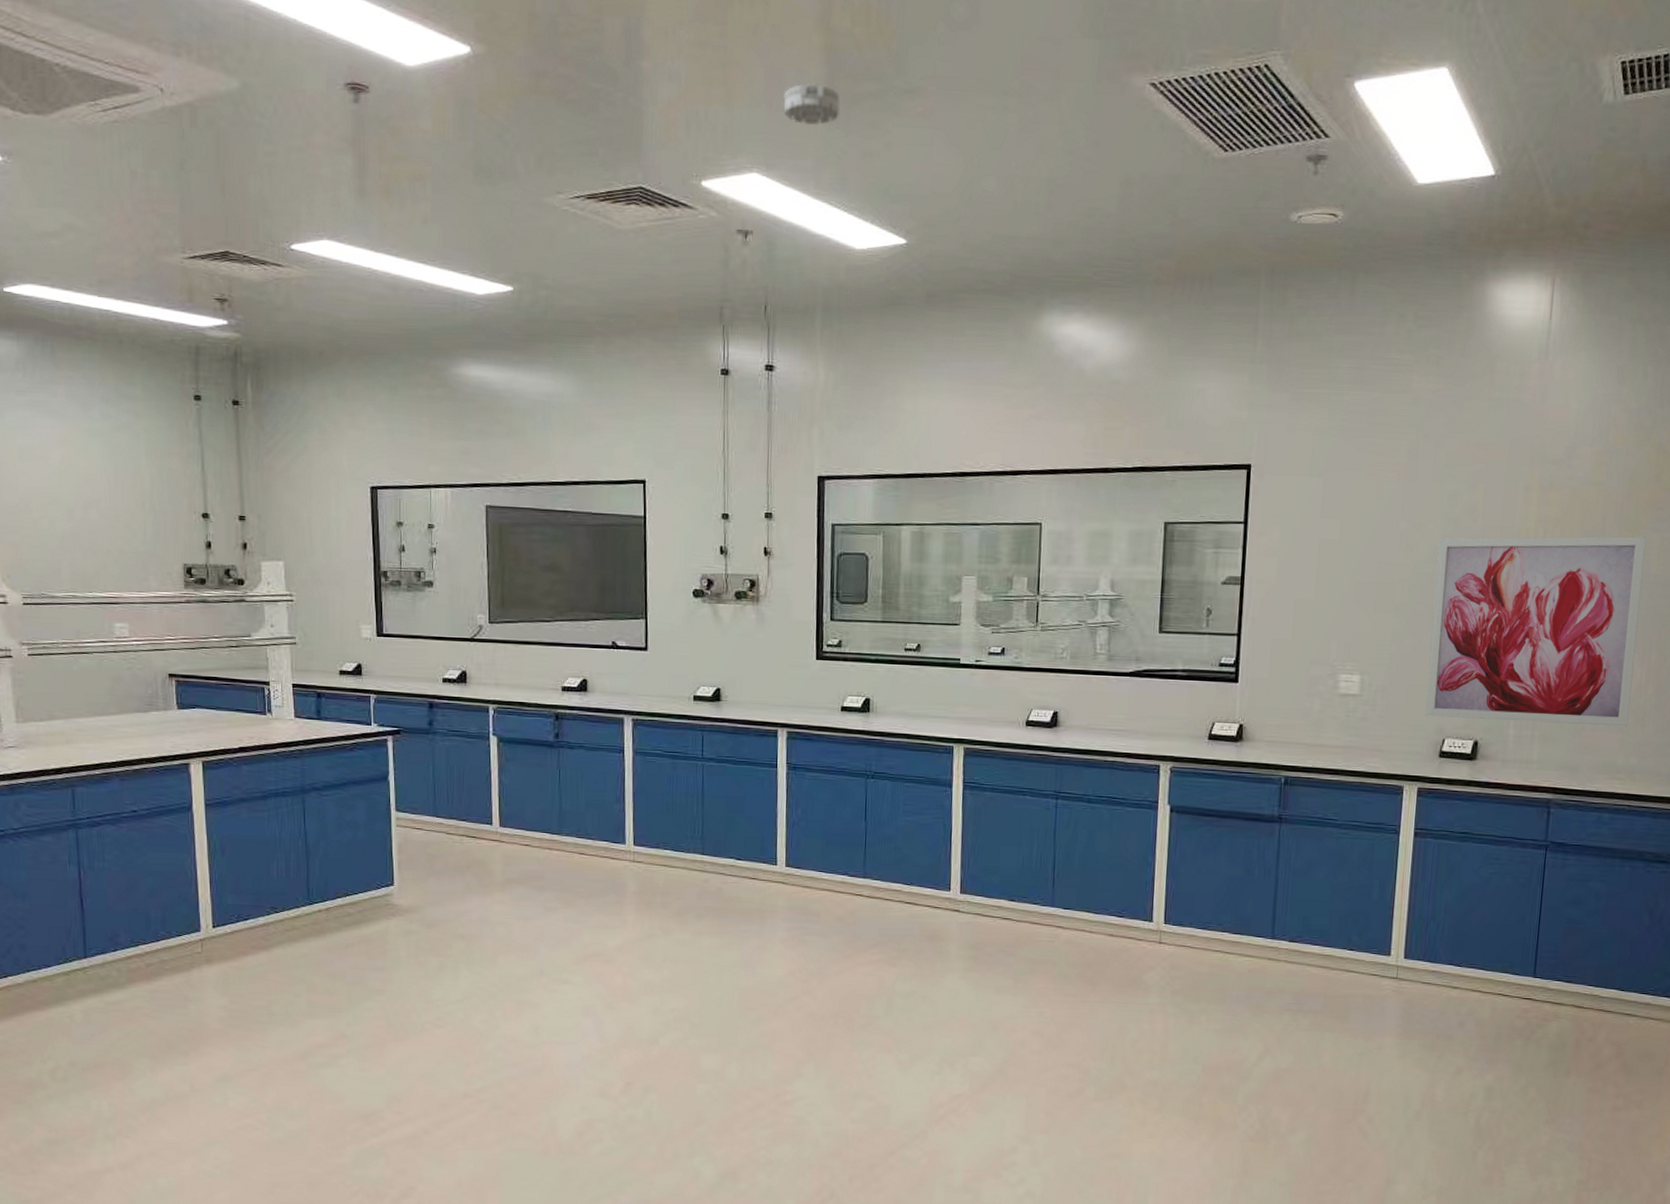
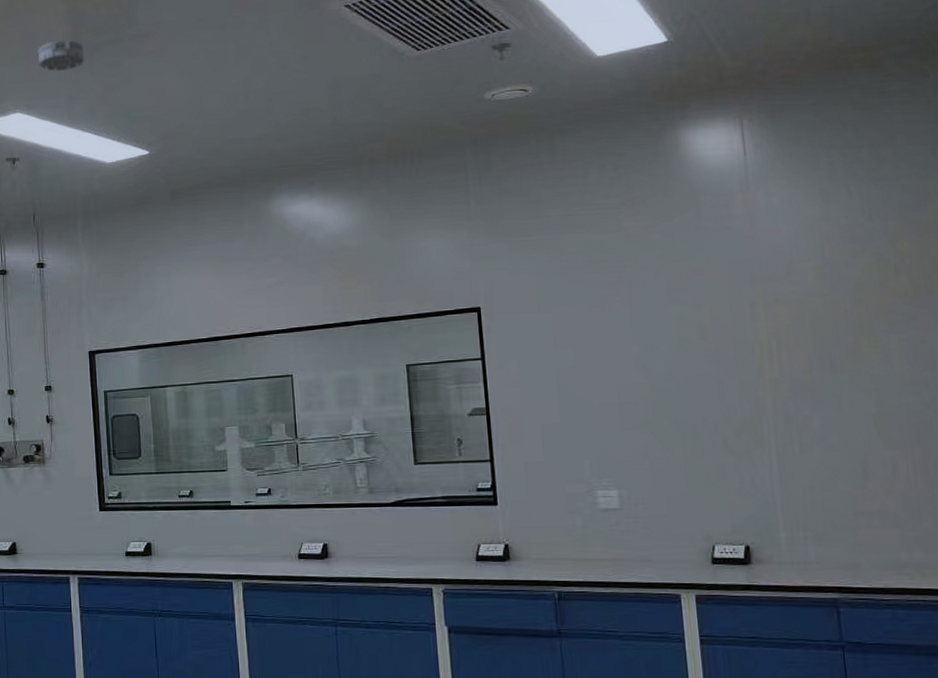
wall art: present [1425,536,1646,727] -> none [674,339,904,525]

